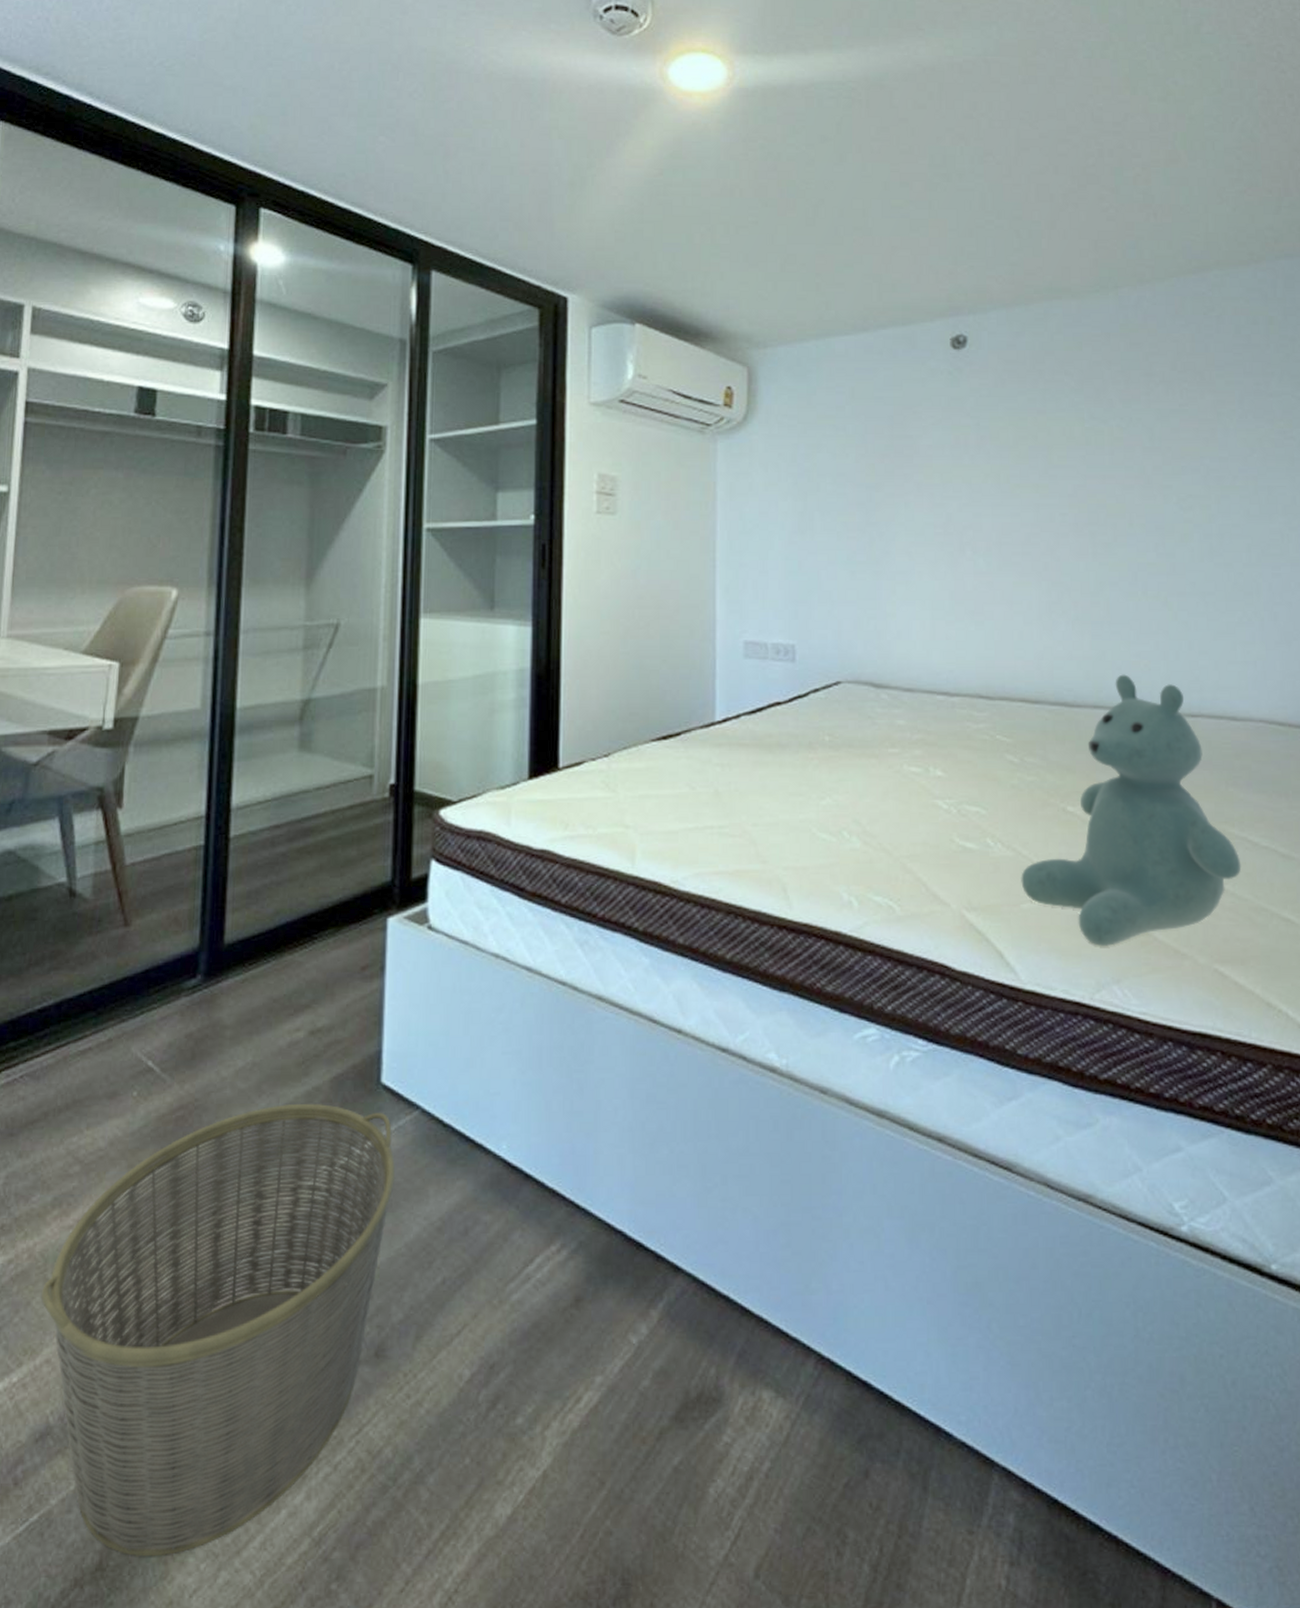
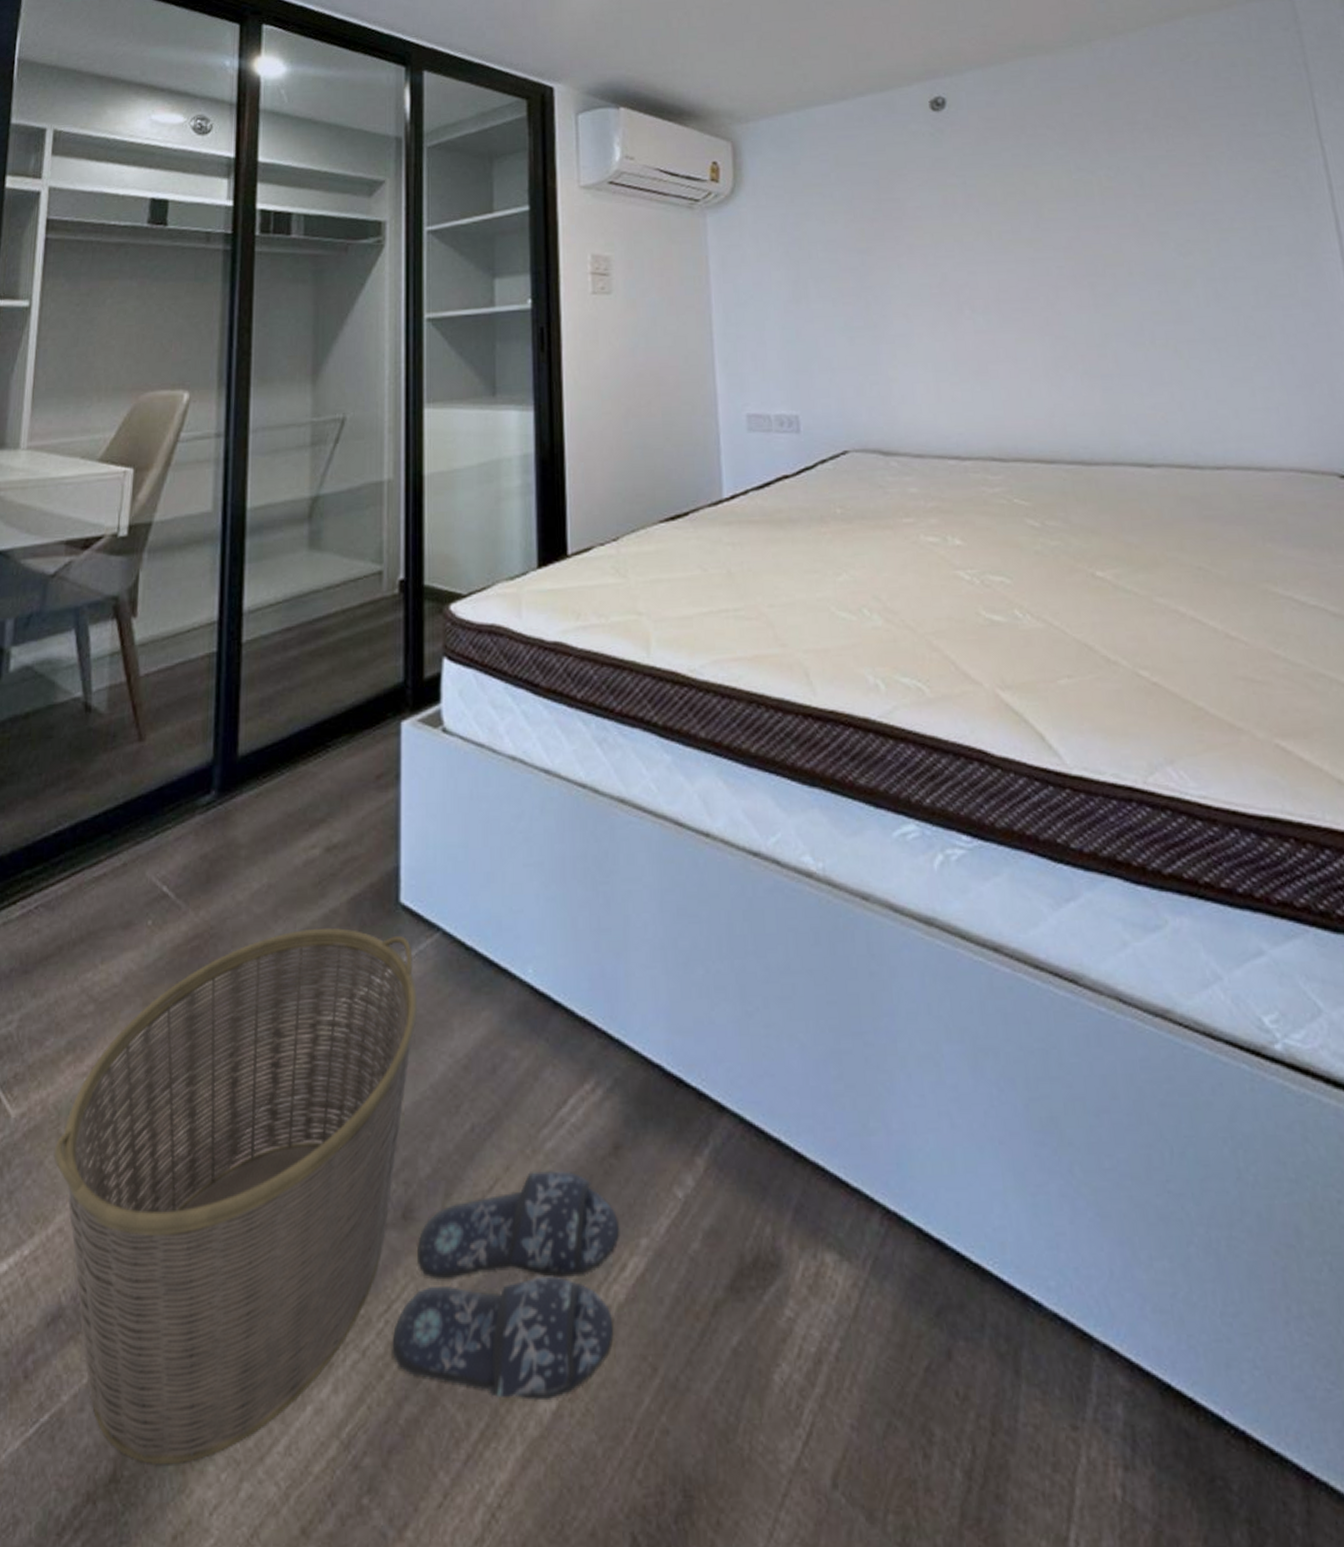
slippers: none [361,1319,576,1508] -> present [392,1170,619,1401]
stuffed bear: present [1021,674,1242,946] -> none [1054,428,1291,723]

